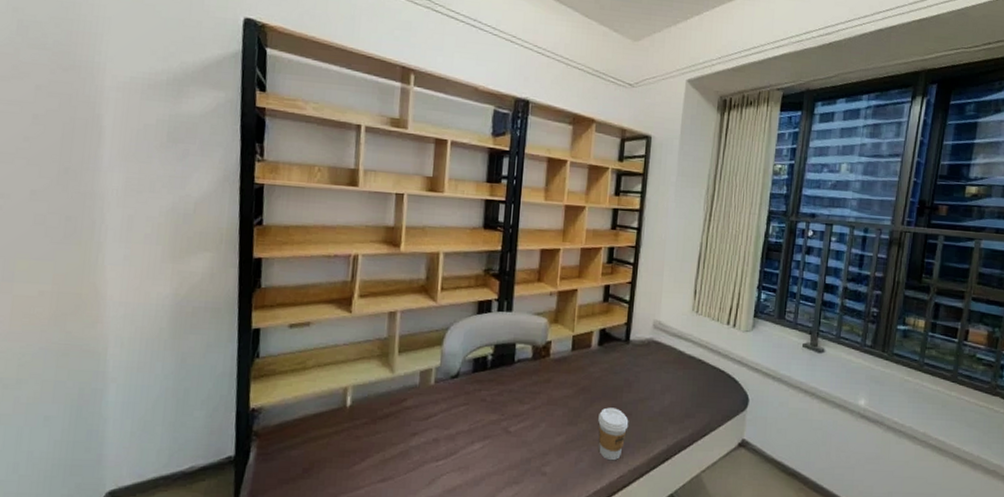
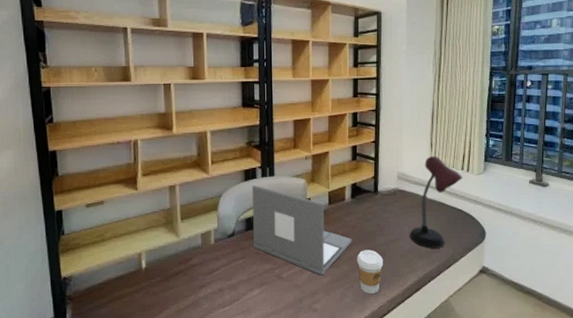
laptop: none [478,319,595,434] -> present [251,184,352,276]
desk lamp: none [661,305,728,413] -> present [409,156,463,248]

